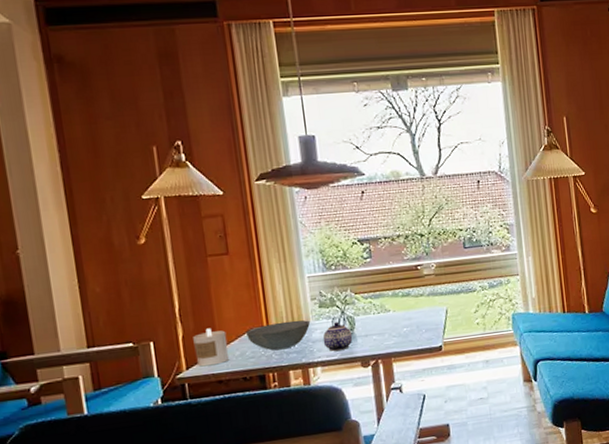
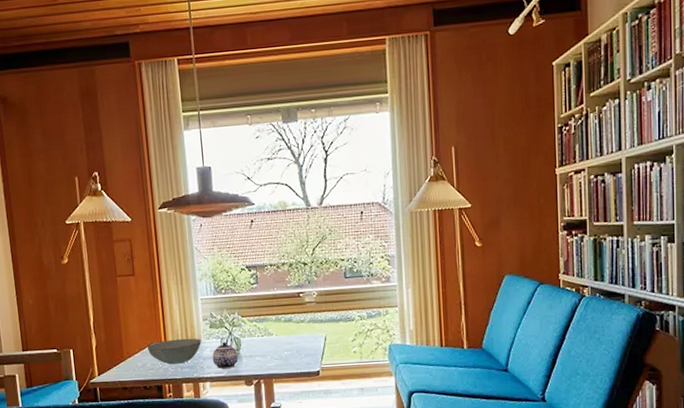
candle: present [193,328,229,367] -> none [104,340,133,374]

